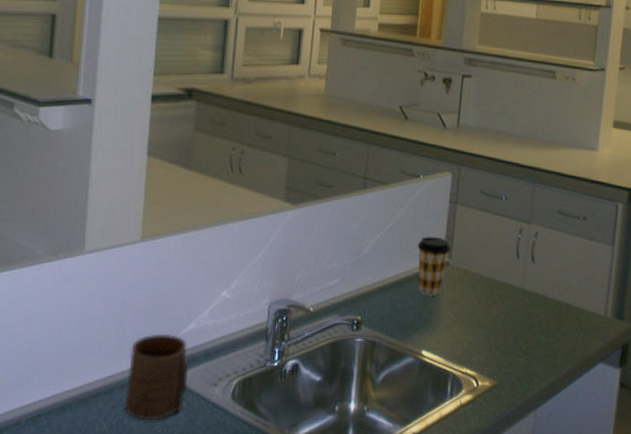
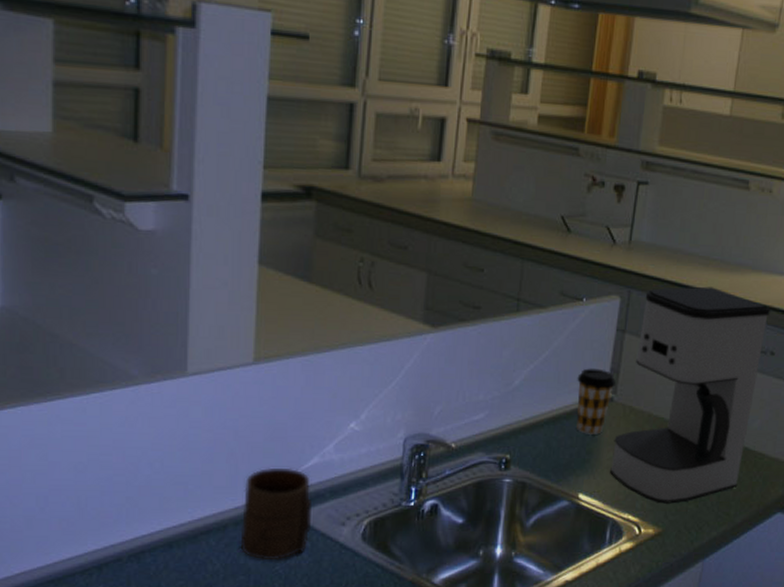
coffee maker: none [449,162,580,358] -> present [610,286,770,504]

